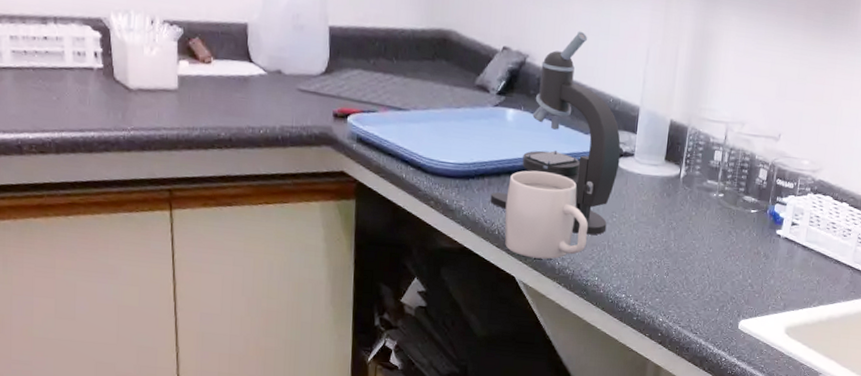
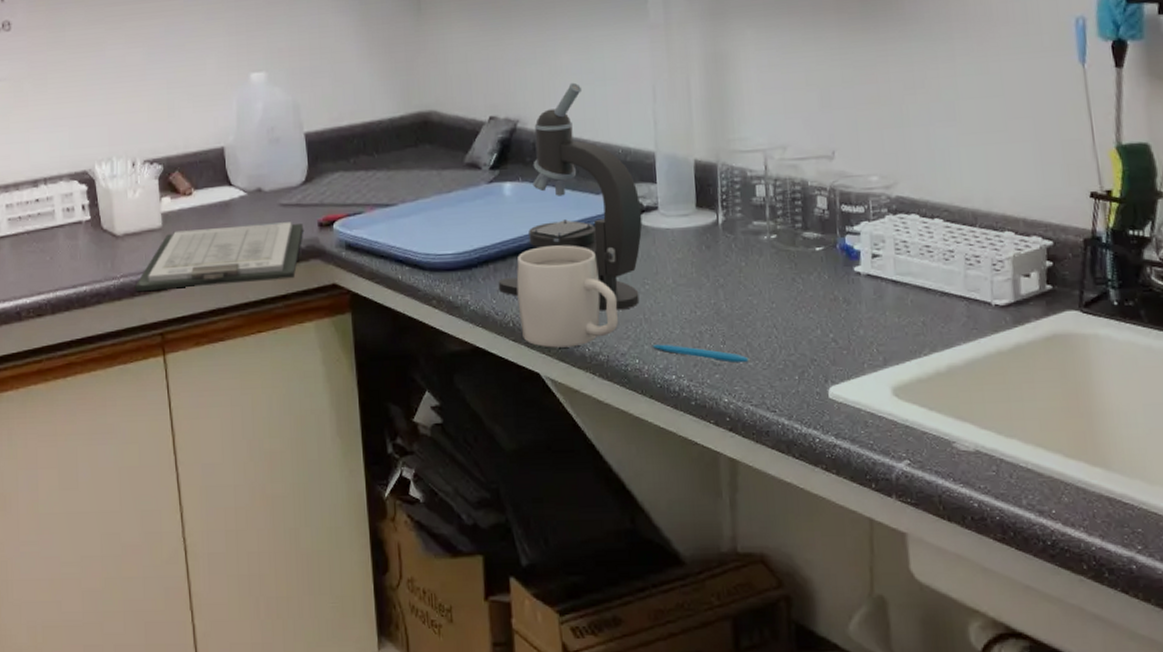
clipboard: none [146,95,318,160] -> present [136,222,303,291]
pen: none [610,267,686,293] -> present [652,344,751,364]

